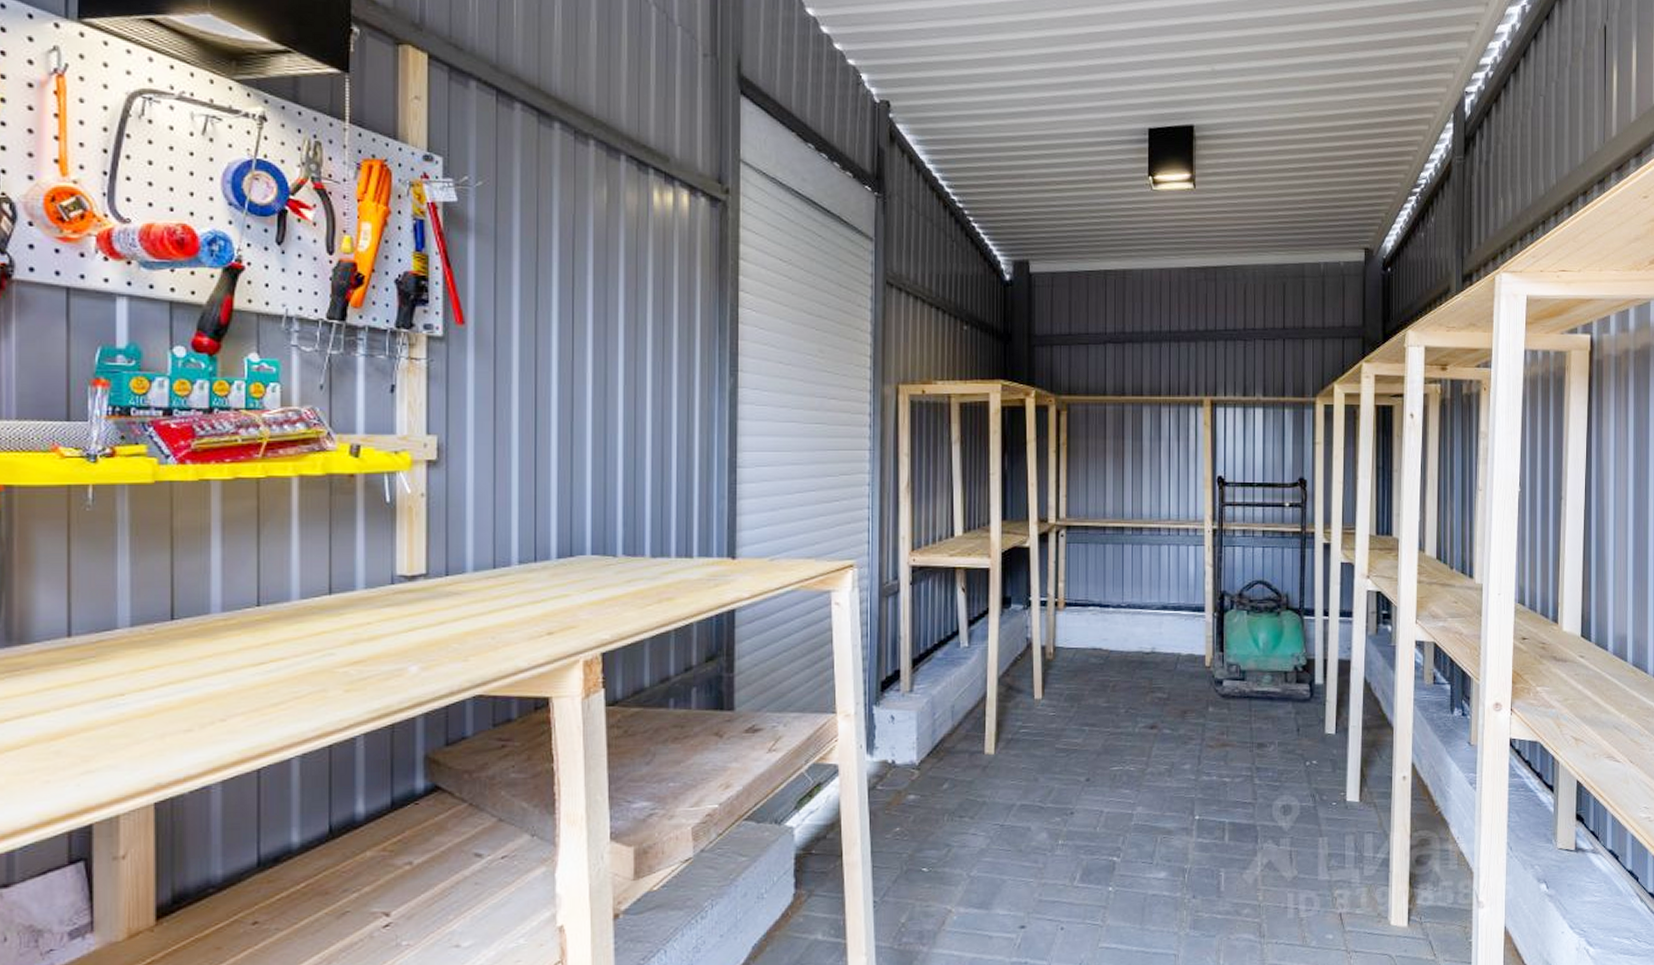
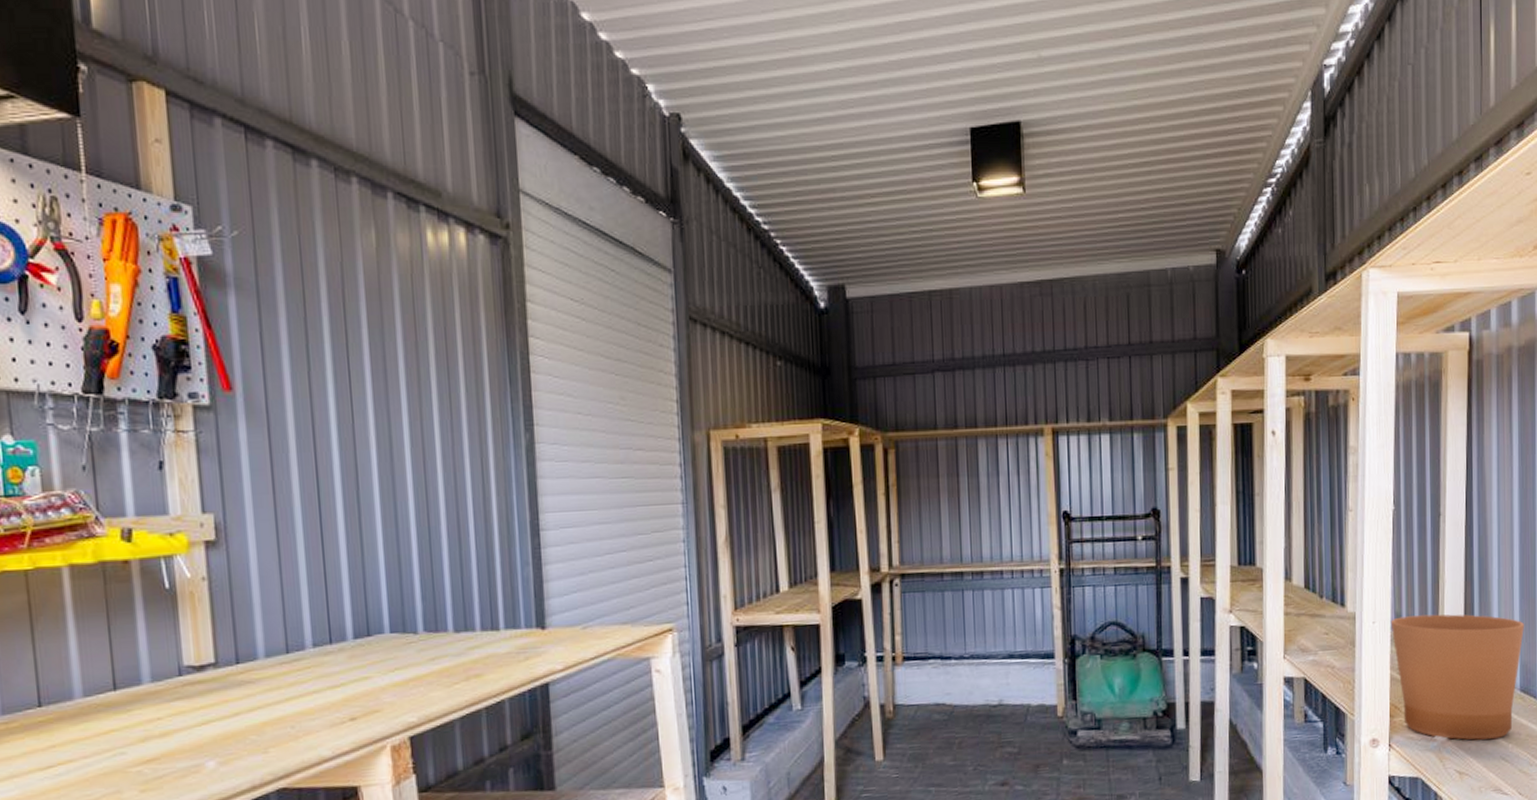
planter: none [1514,589,1638,709] -> present [1390,614,1525,740]

